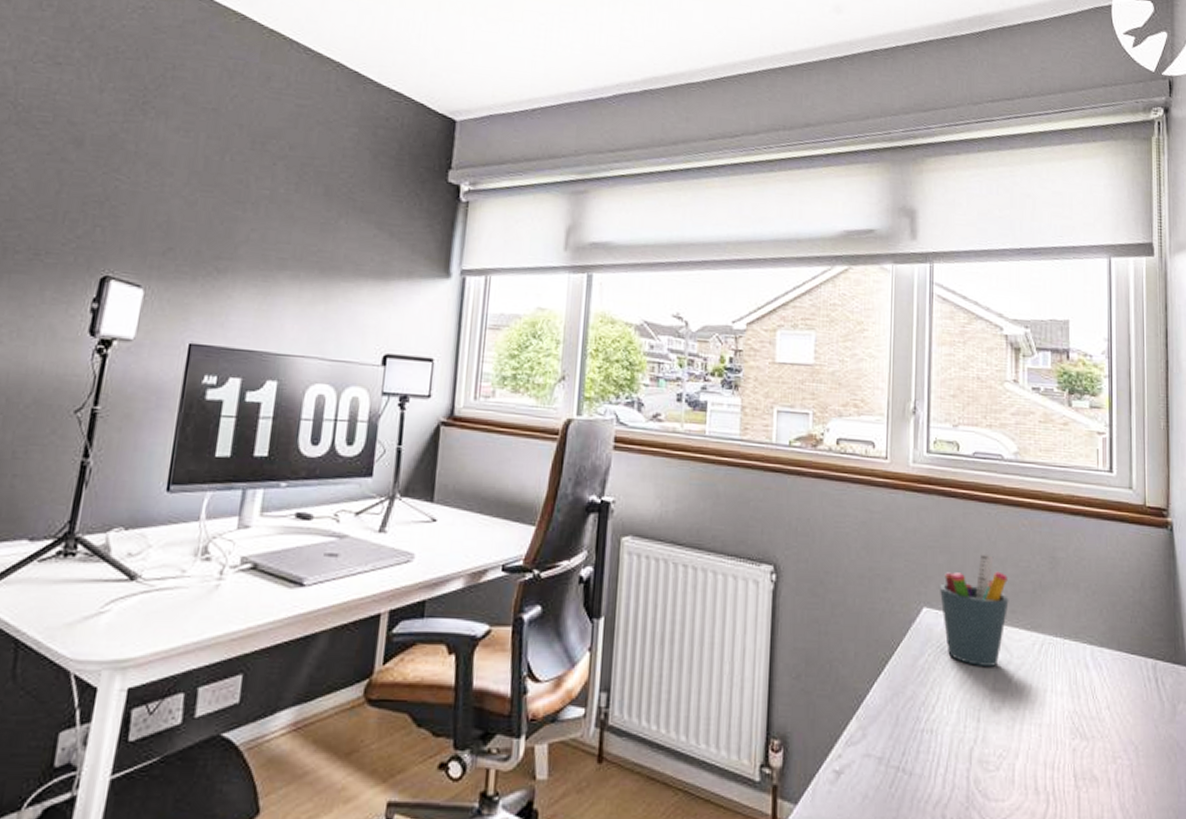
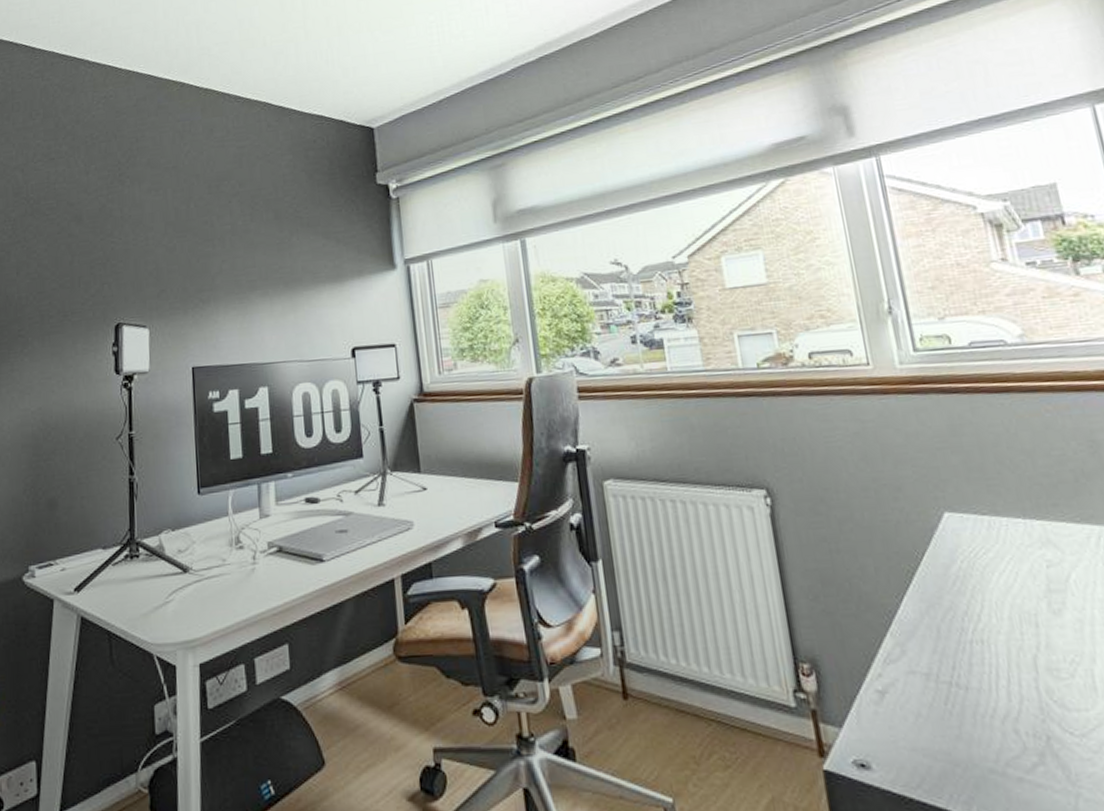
pen holder: present [940,553,1009,666] -> none [959,447,1048,568]

